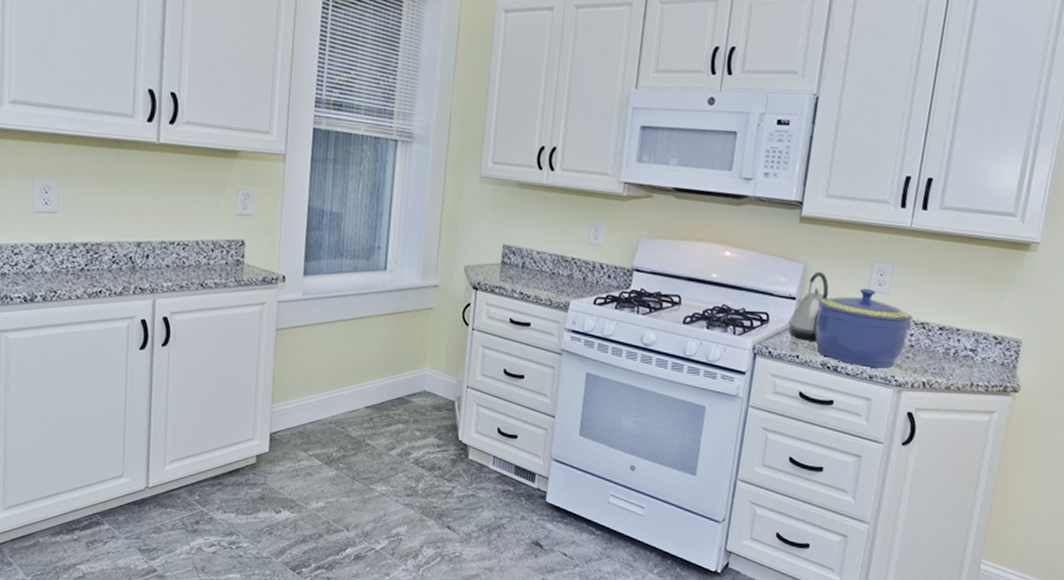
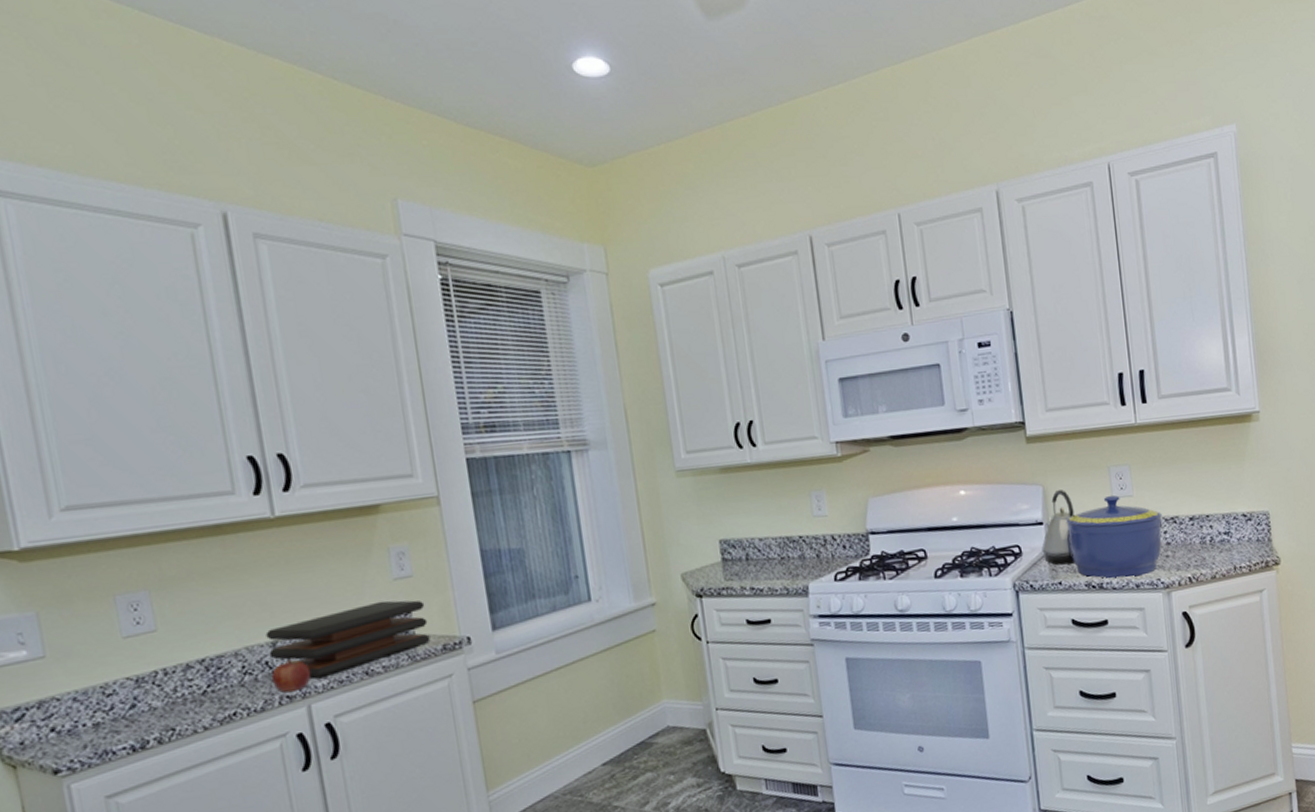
fruit: none [131,259,161,286] -> present [271,659,312,693]
cutting board: none [133,229,256,281] -> present [265,600,430,679]

